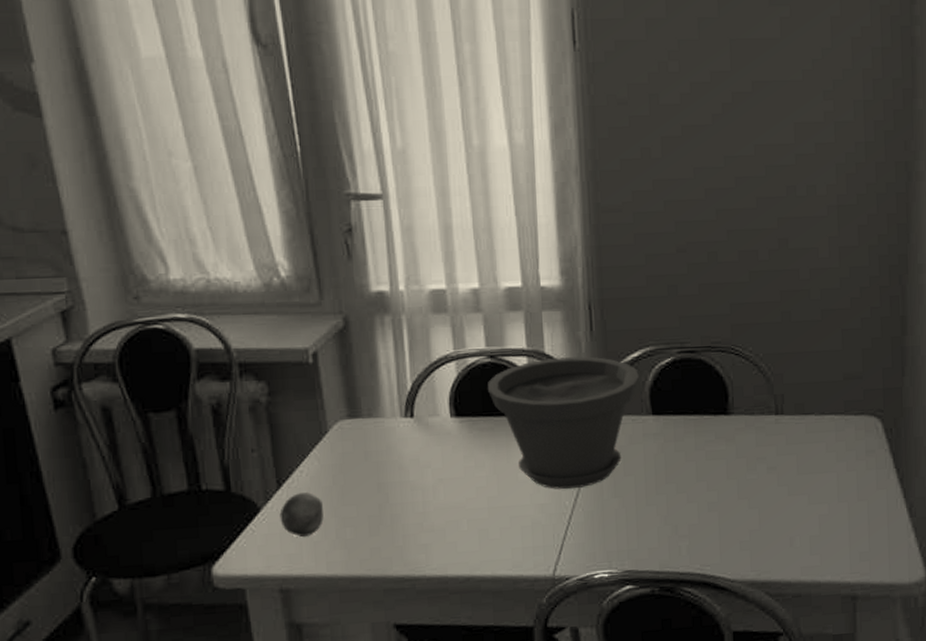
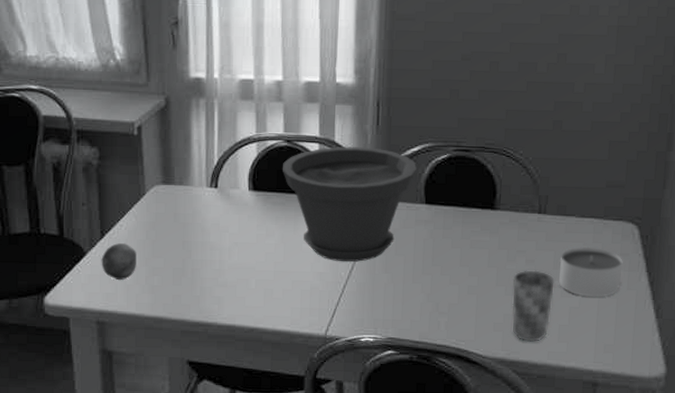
cup: none [755,478,801,558] -> present [512,270,555,342]
candle: none [803,446,870,502] -> present [559,246,623,297]

